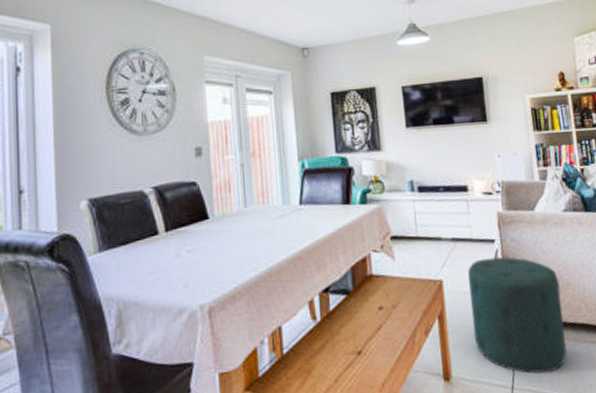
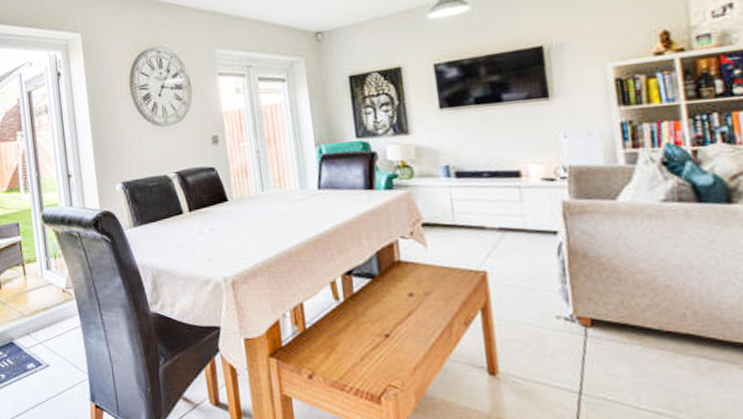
ottoman: present [468,256,567,374] -> none [520,250,661,384]

